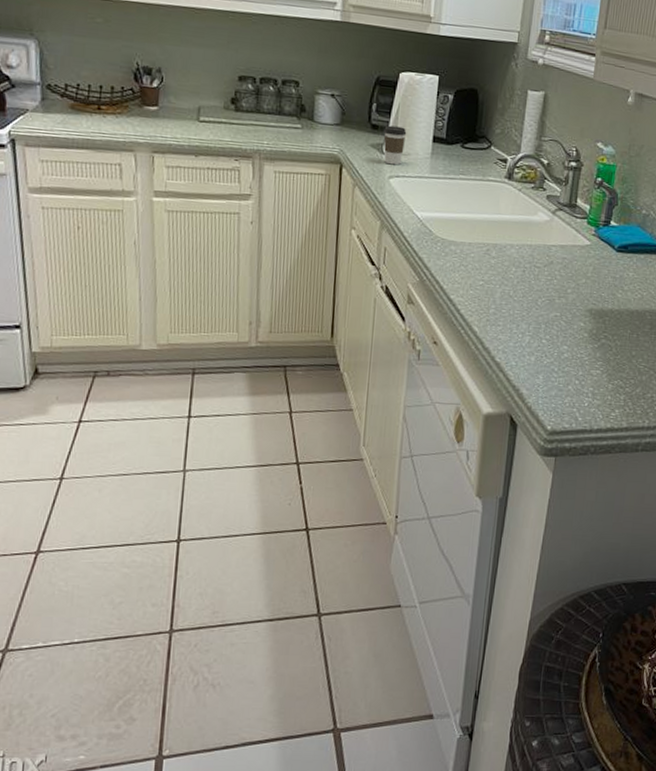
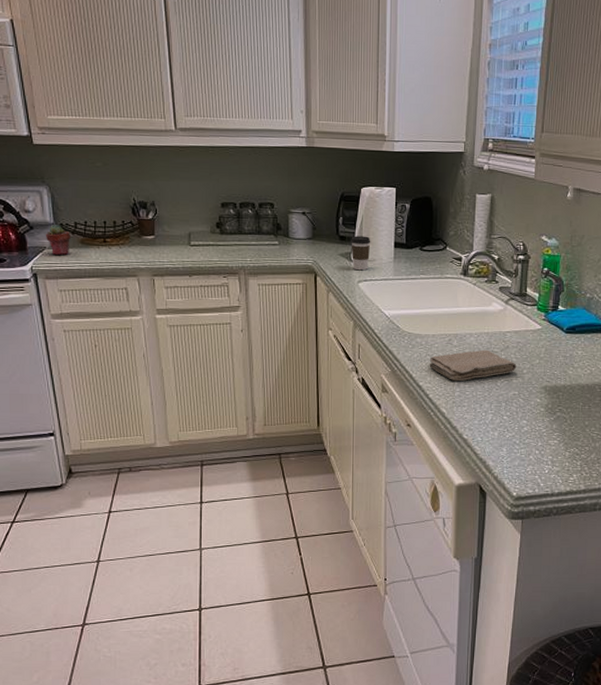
potted succulent: none [28,84,59,121] -> present [45,225,70,256]
washcloth: none [462,263,561,297] -> present [429,349,517,382]

